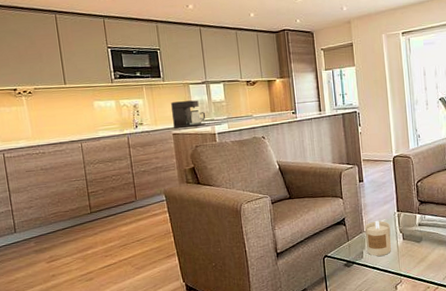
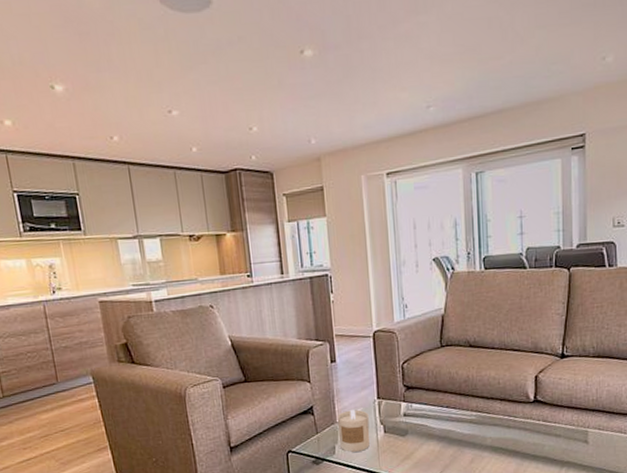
coffee maker: present [171,100,206,129] -> none [95,259,140,296]

